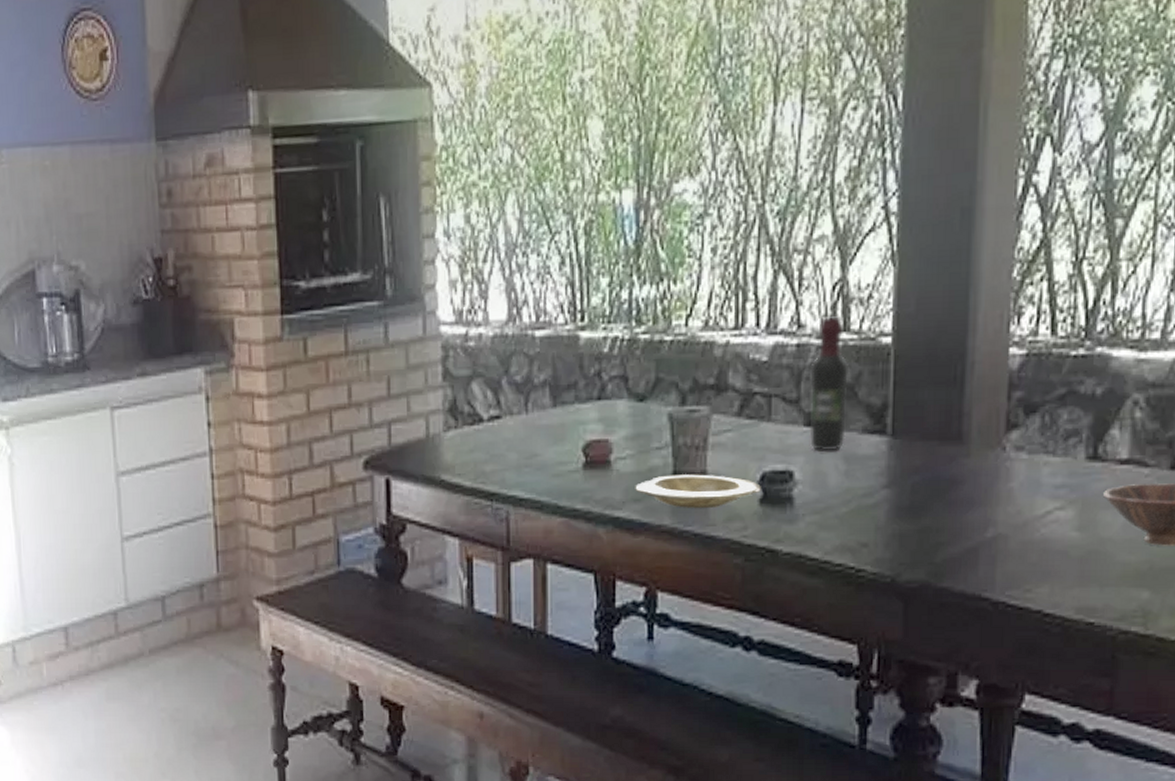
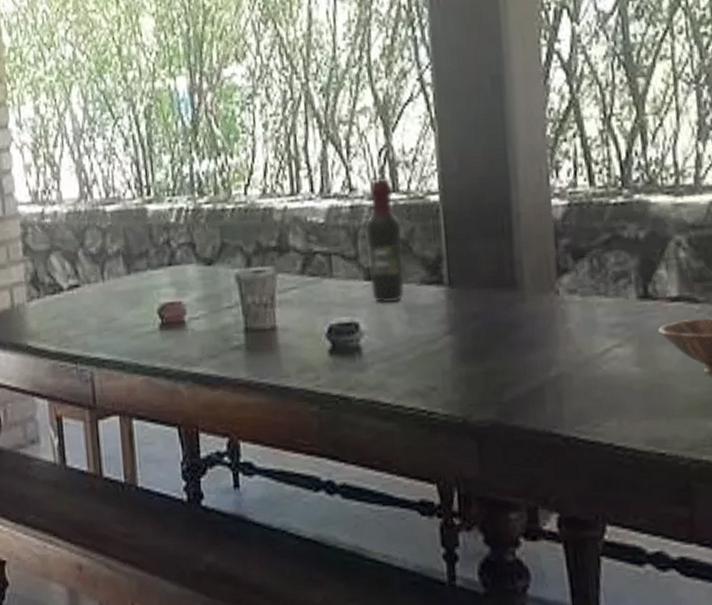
plate: present [635,474,761,509] -> none [210,329,330,362]

